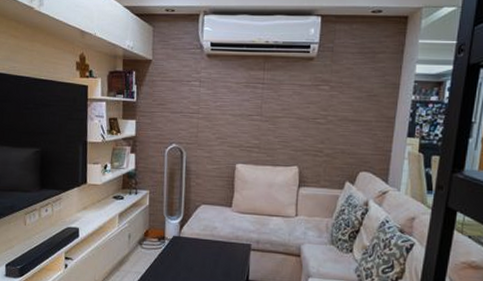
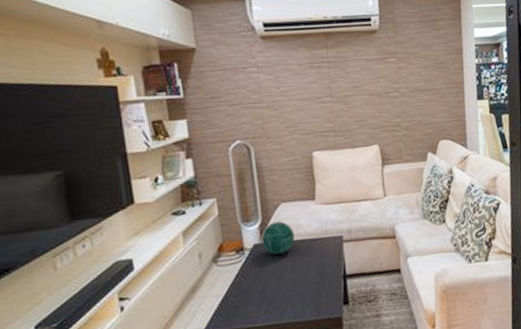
decorative orb: none [180,220,209,250] -> present [261,221,295,255]

